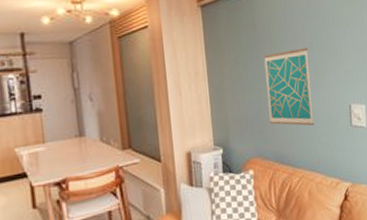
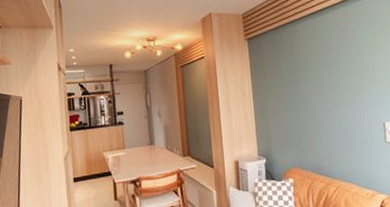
wall art: present [264,48,314,126] -> none [302,72,349,142]

